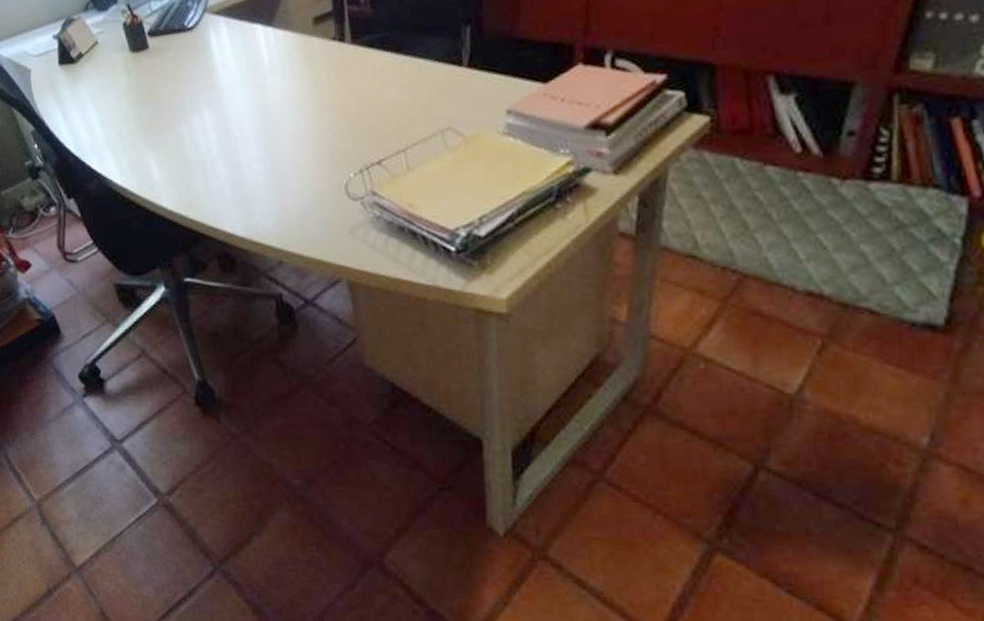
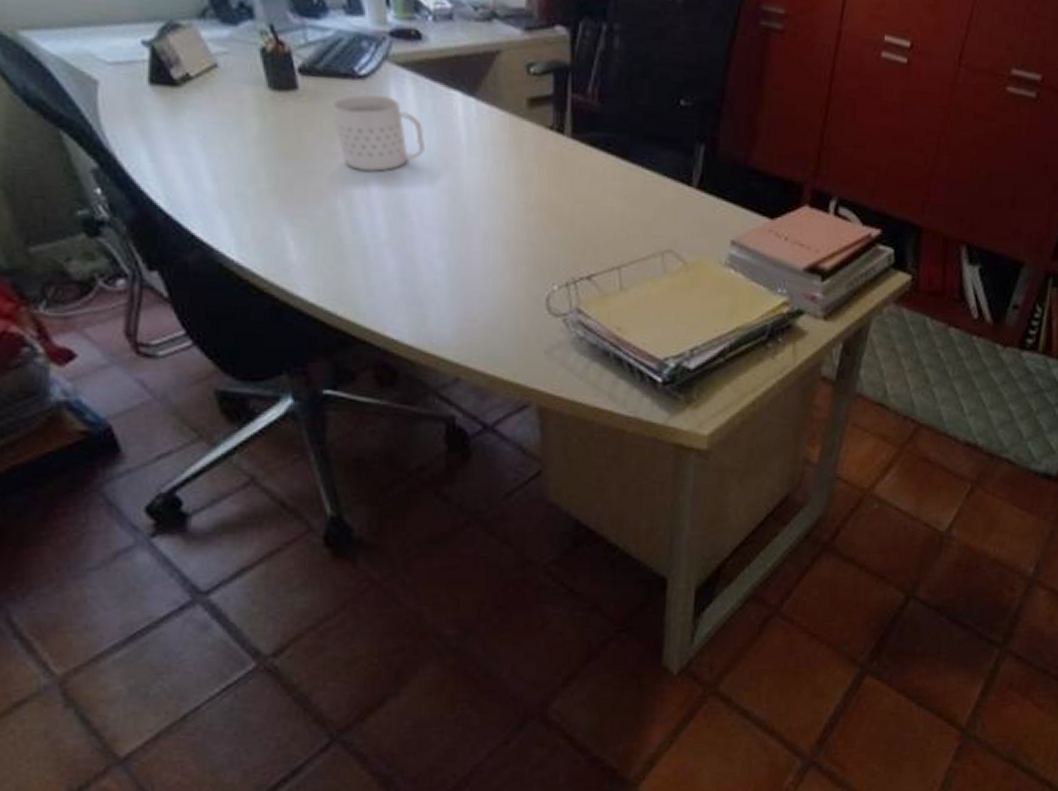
mug: none [171,39,240,102] -> present [331,94,426,172]

